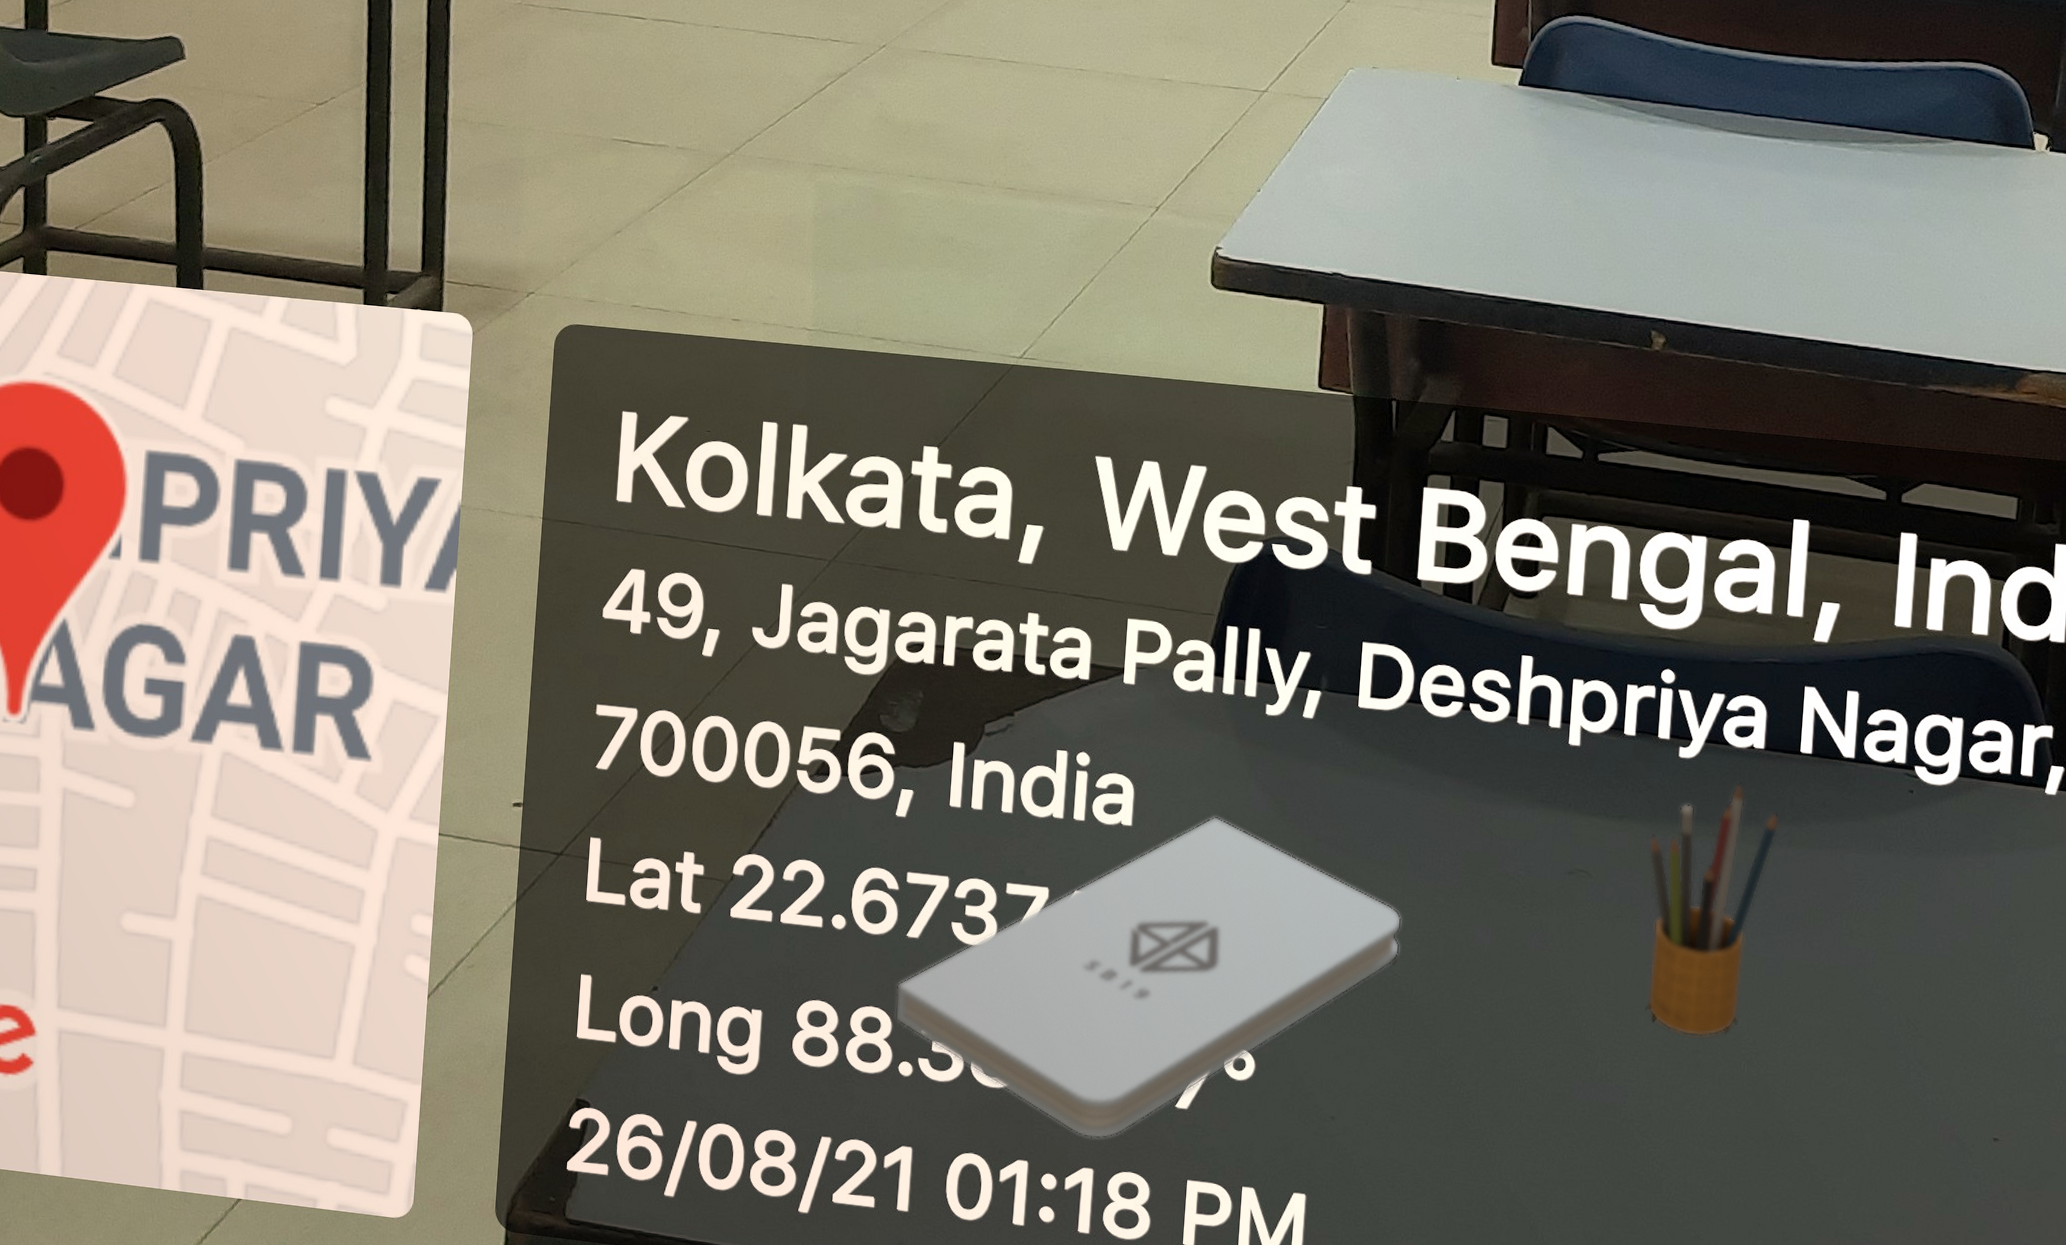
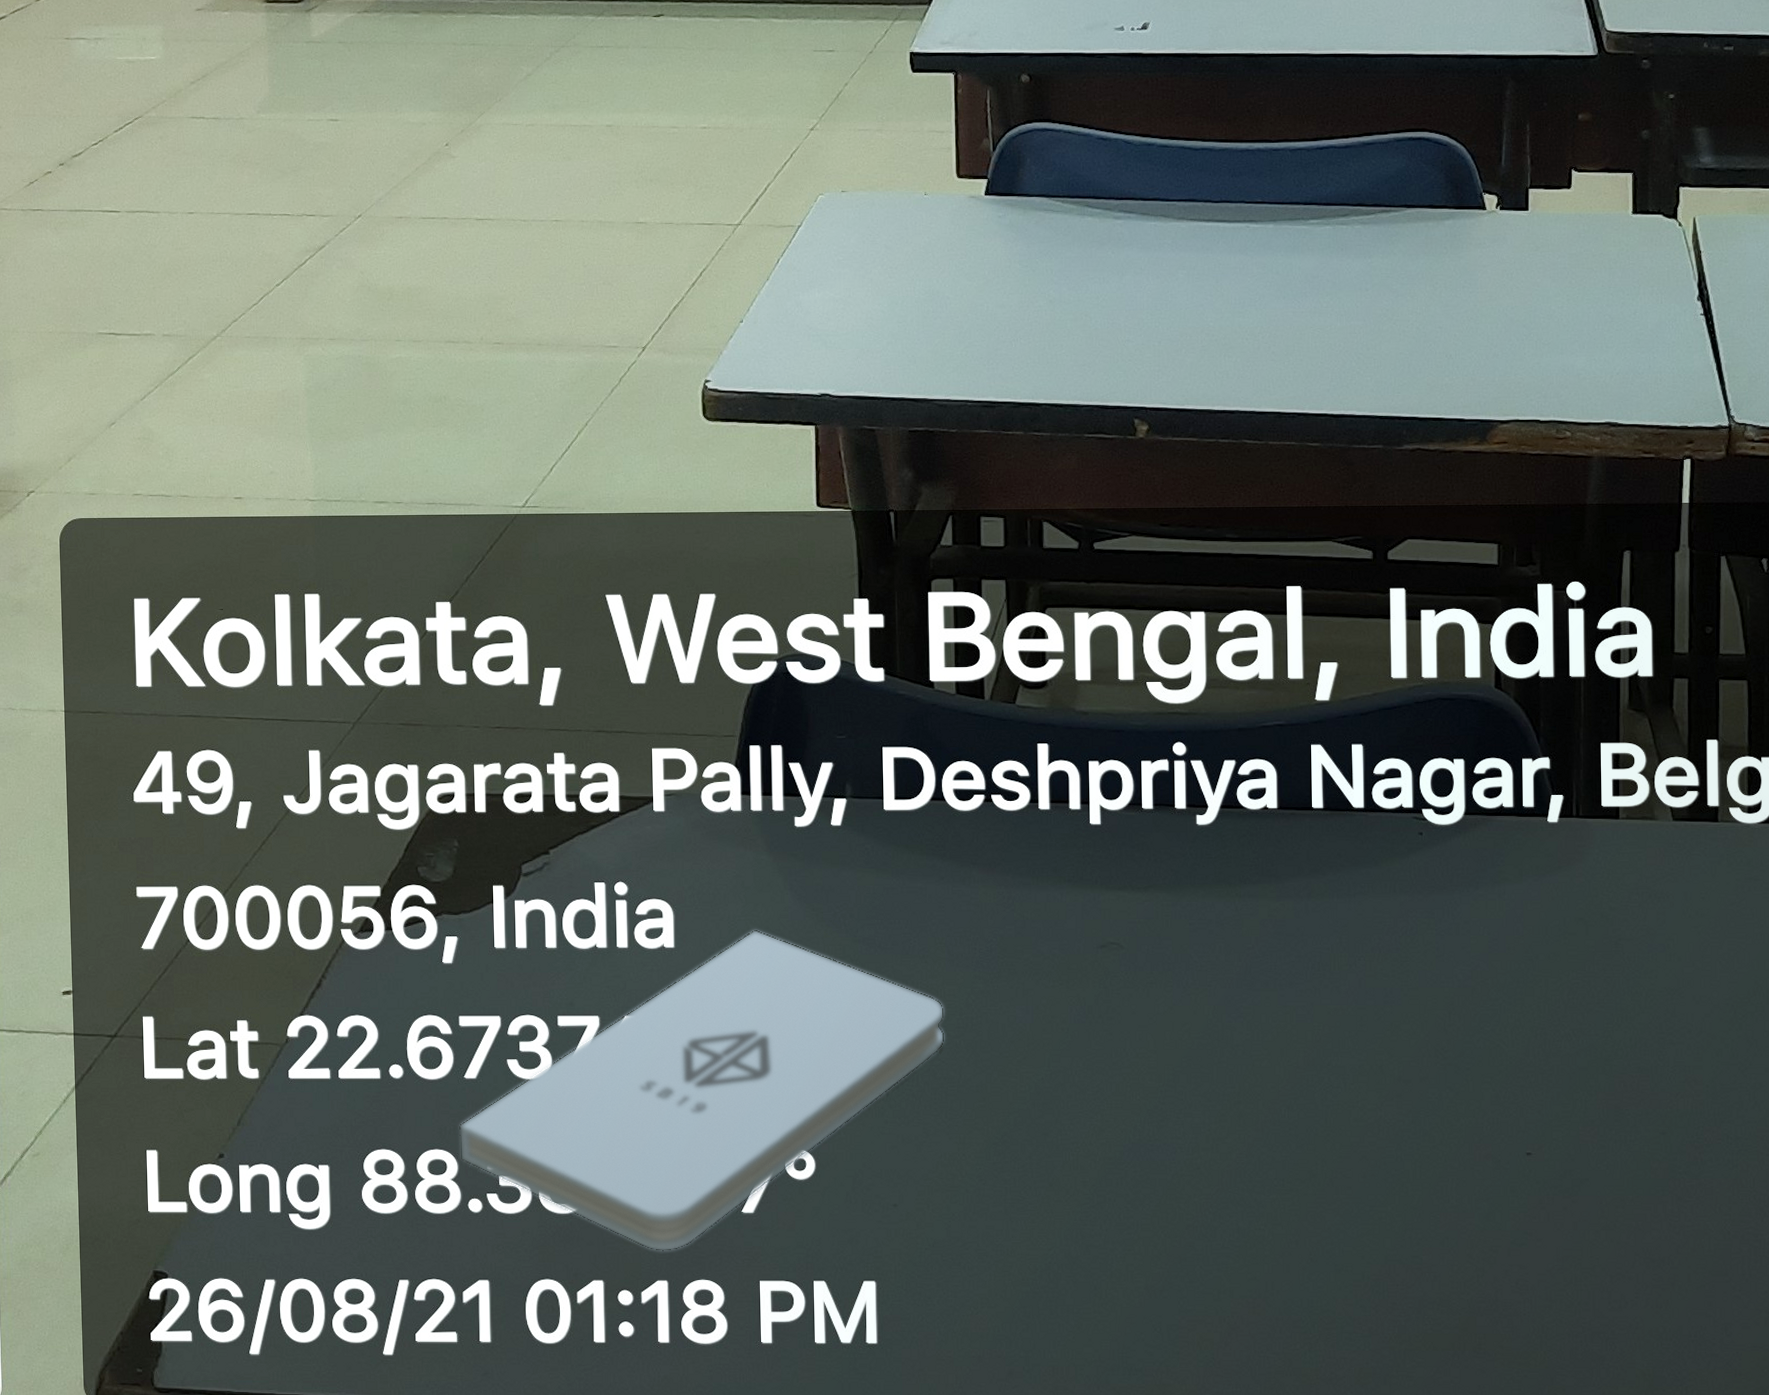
pencil box: present [1647,782,1779,1037] -> none [1175,842,1298,1089]

